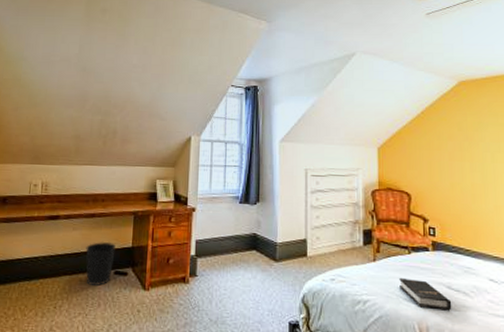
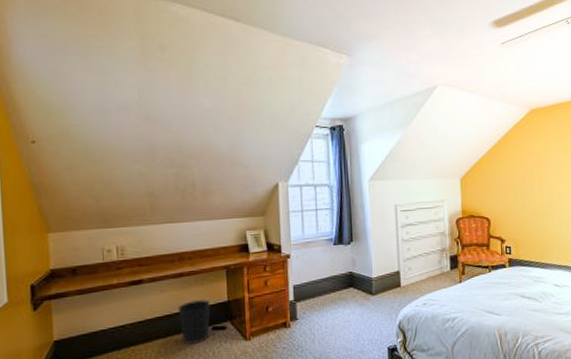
hardback book: present [399,277,452,311] -> none [482,293,525,317]

